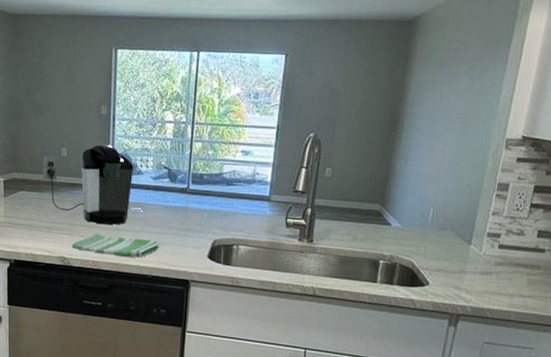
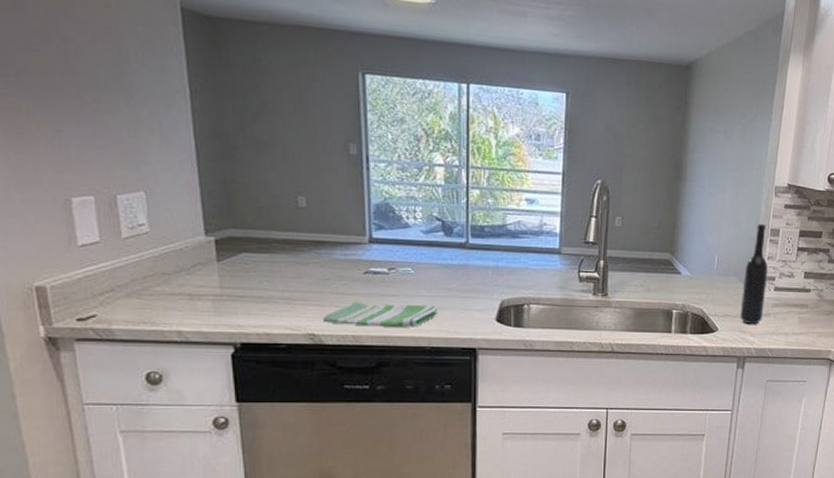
coffee maker: present [42,144,134,225] -> none [272,191,398,290]
bottle: none [455,178,493,282] -> present [740,224,769,325]

